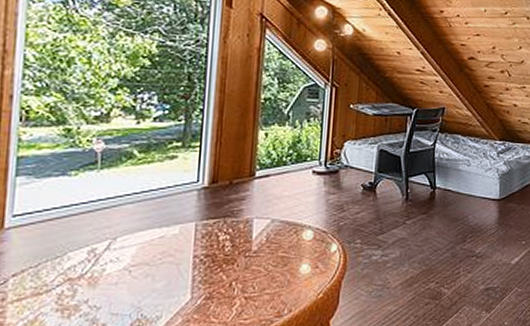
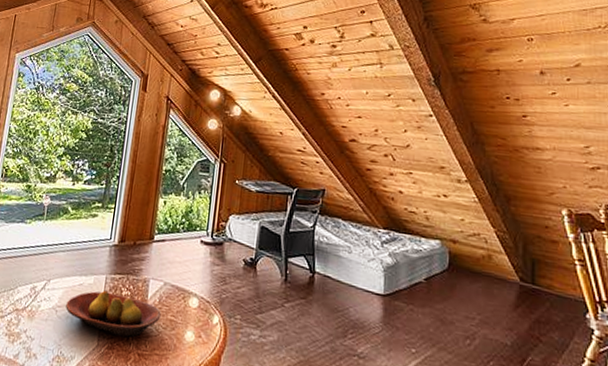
fruit bowl: none [143,238,270,283] -> present [66,290,161,337]

